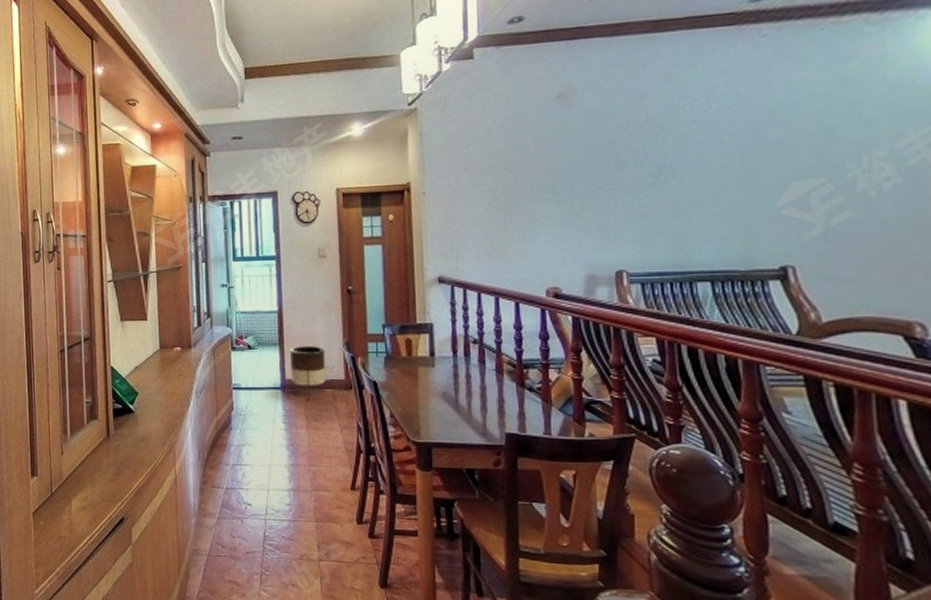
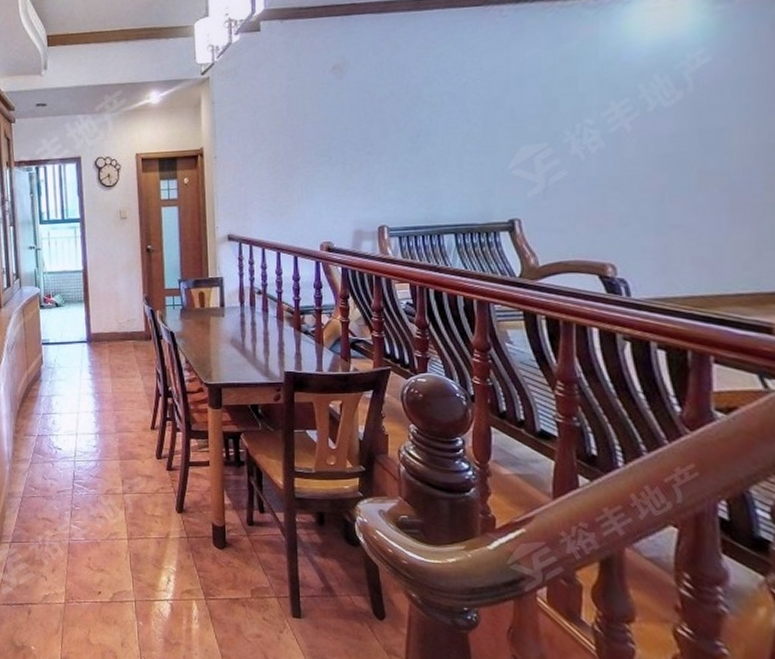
planter: present [290,345,327,401] -> none [95,301,128,352]

